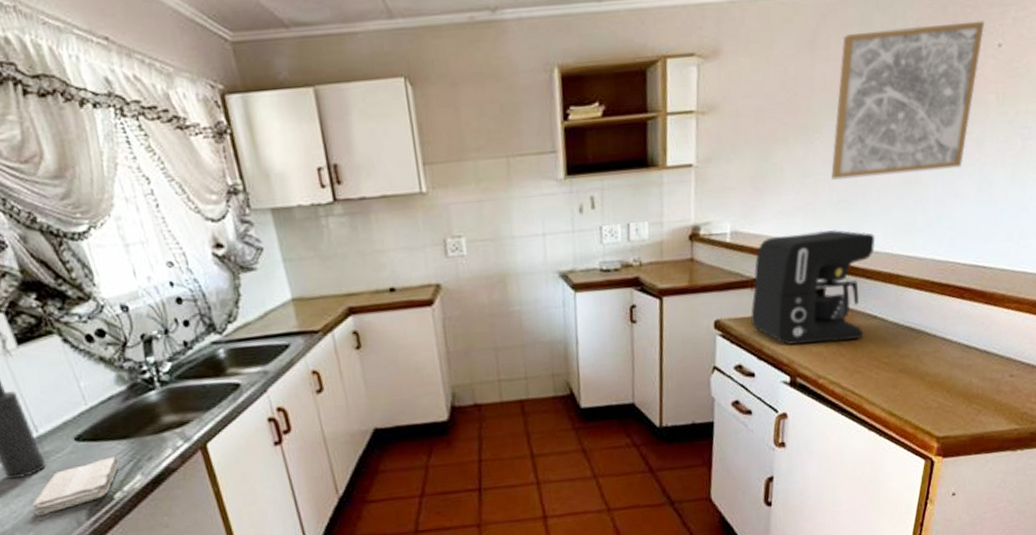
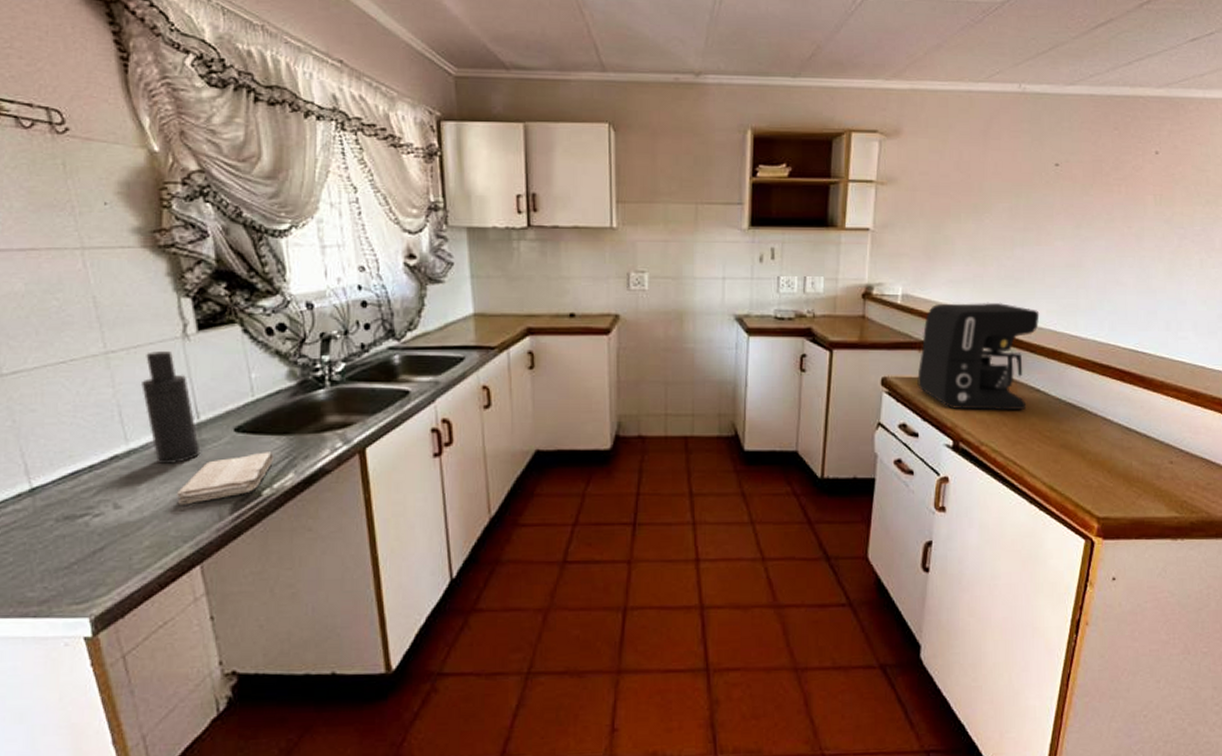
wall art: present [831,20,985,180] -> none [999,128,1143,258]

